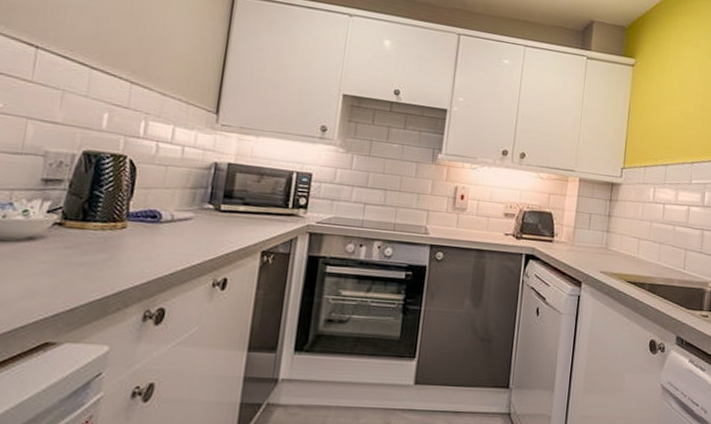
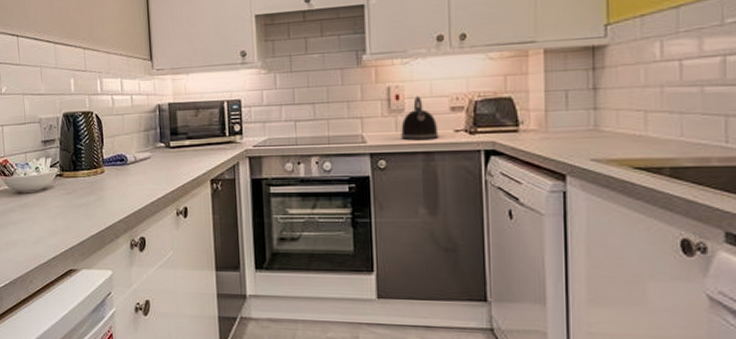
kettle: none [460,198,492,240] -> present [401,95,439,141]

